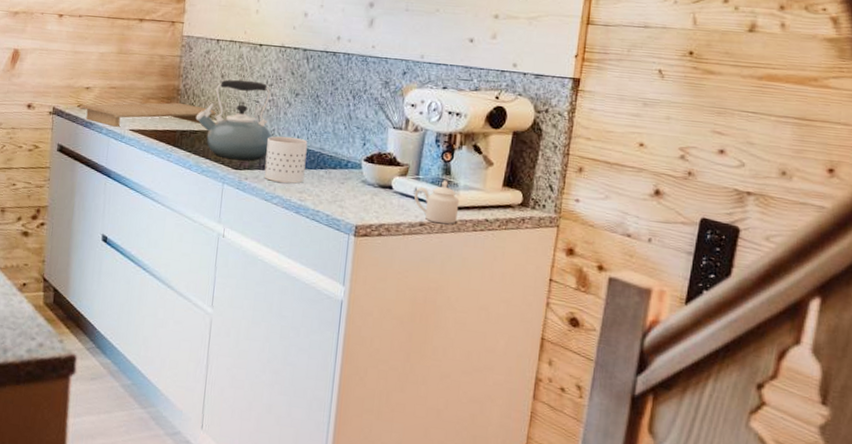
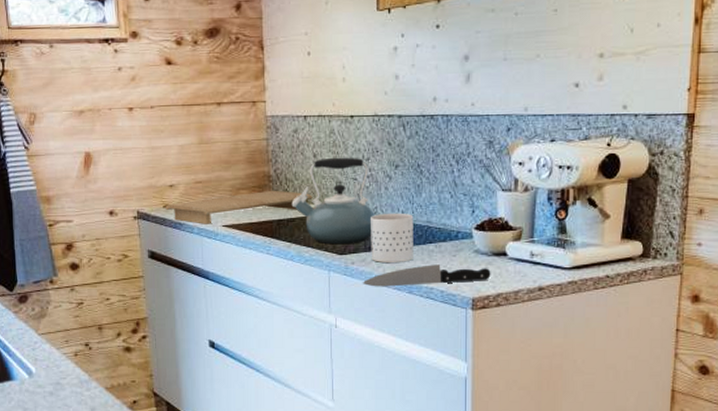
knife: none [253,188,376,210] -> present [362,264,491,287]
sugar bowl: present [414,180,459,225] -> none [531,239,577,286]

